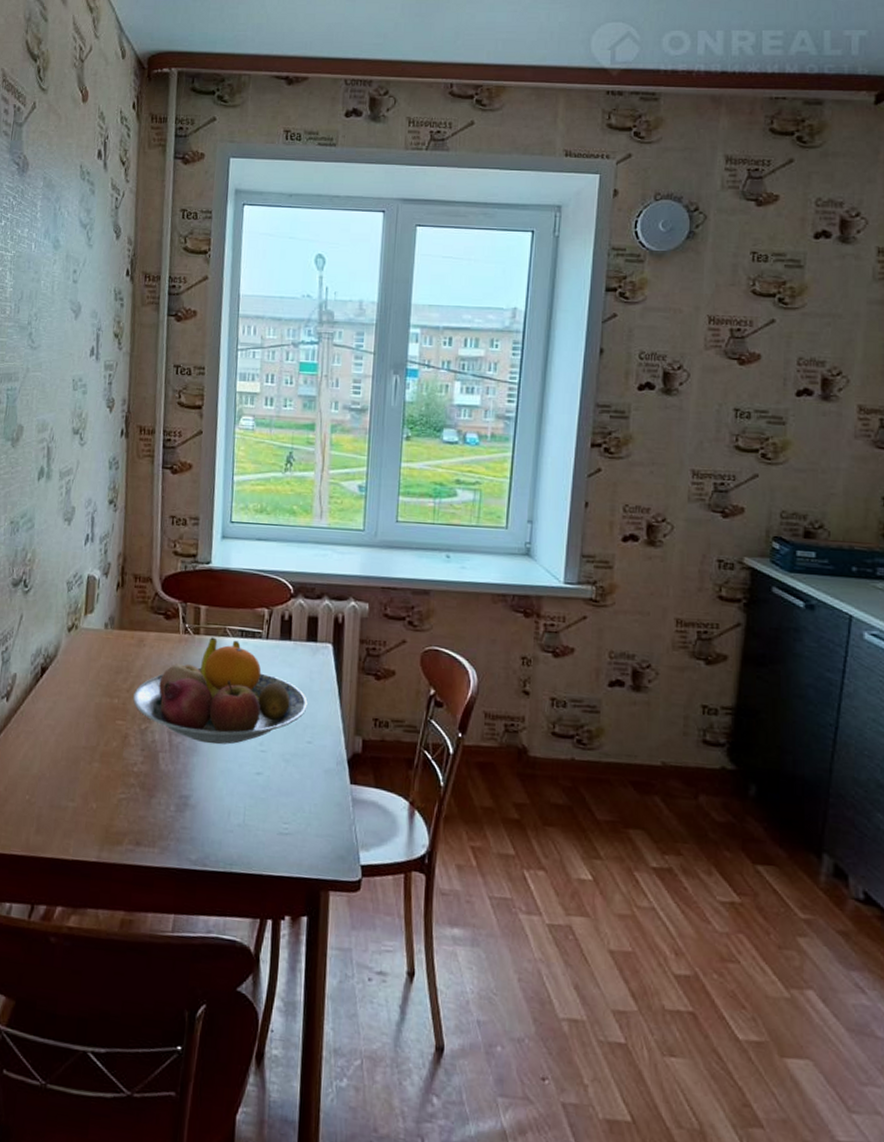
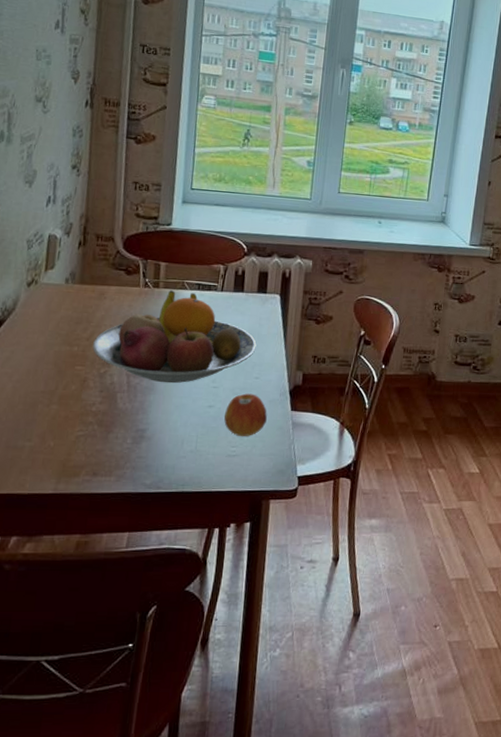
apple: none [274,760,323,813] -> present [224,393,267,437]

